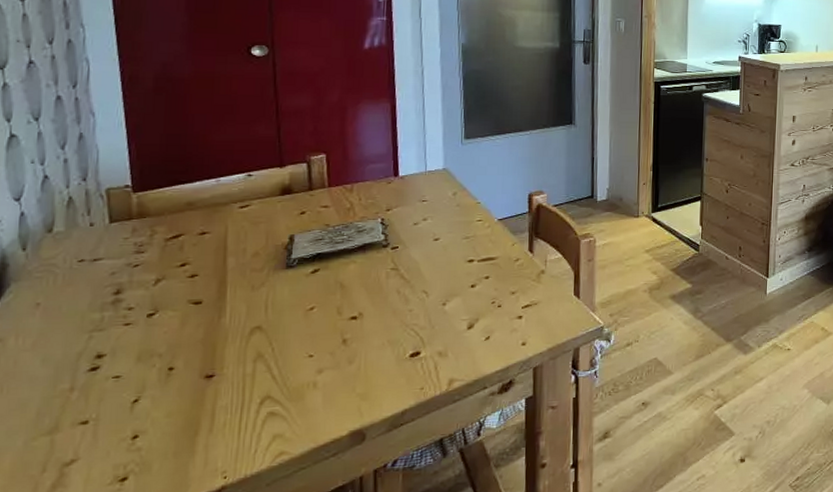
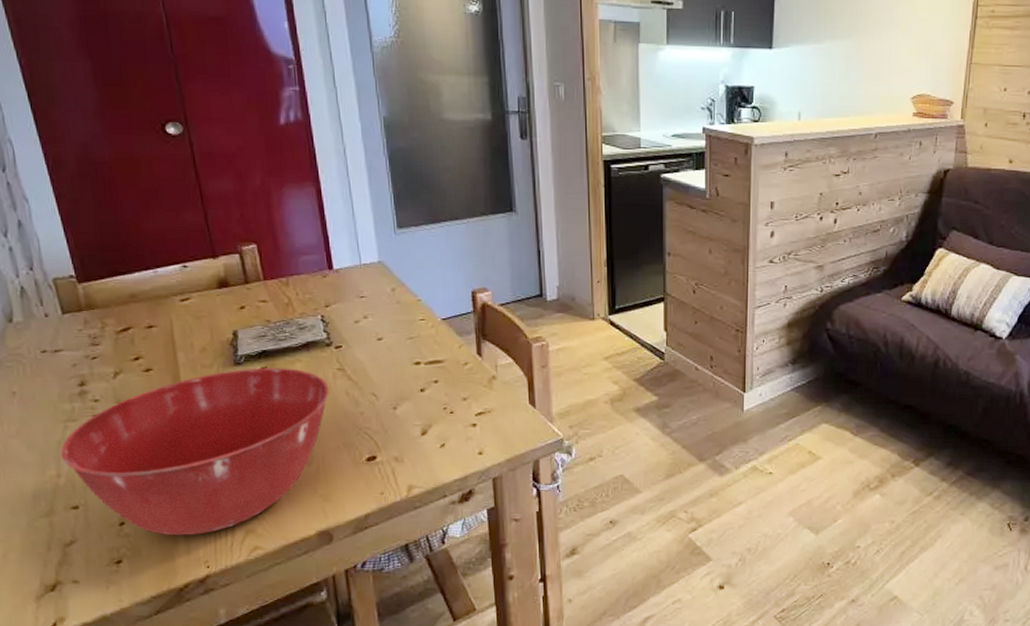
mixing bowl: none [79,269,380,446] -> present [60,368,329,535]

